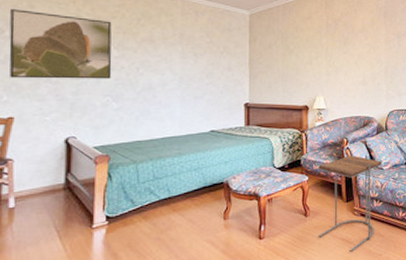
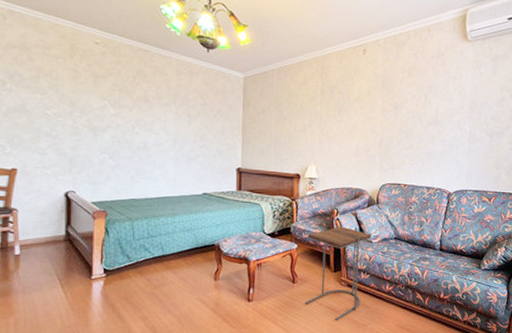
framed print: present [9,9,112,79] -> none [11,61,108,137]

